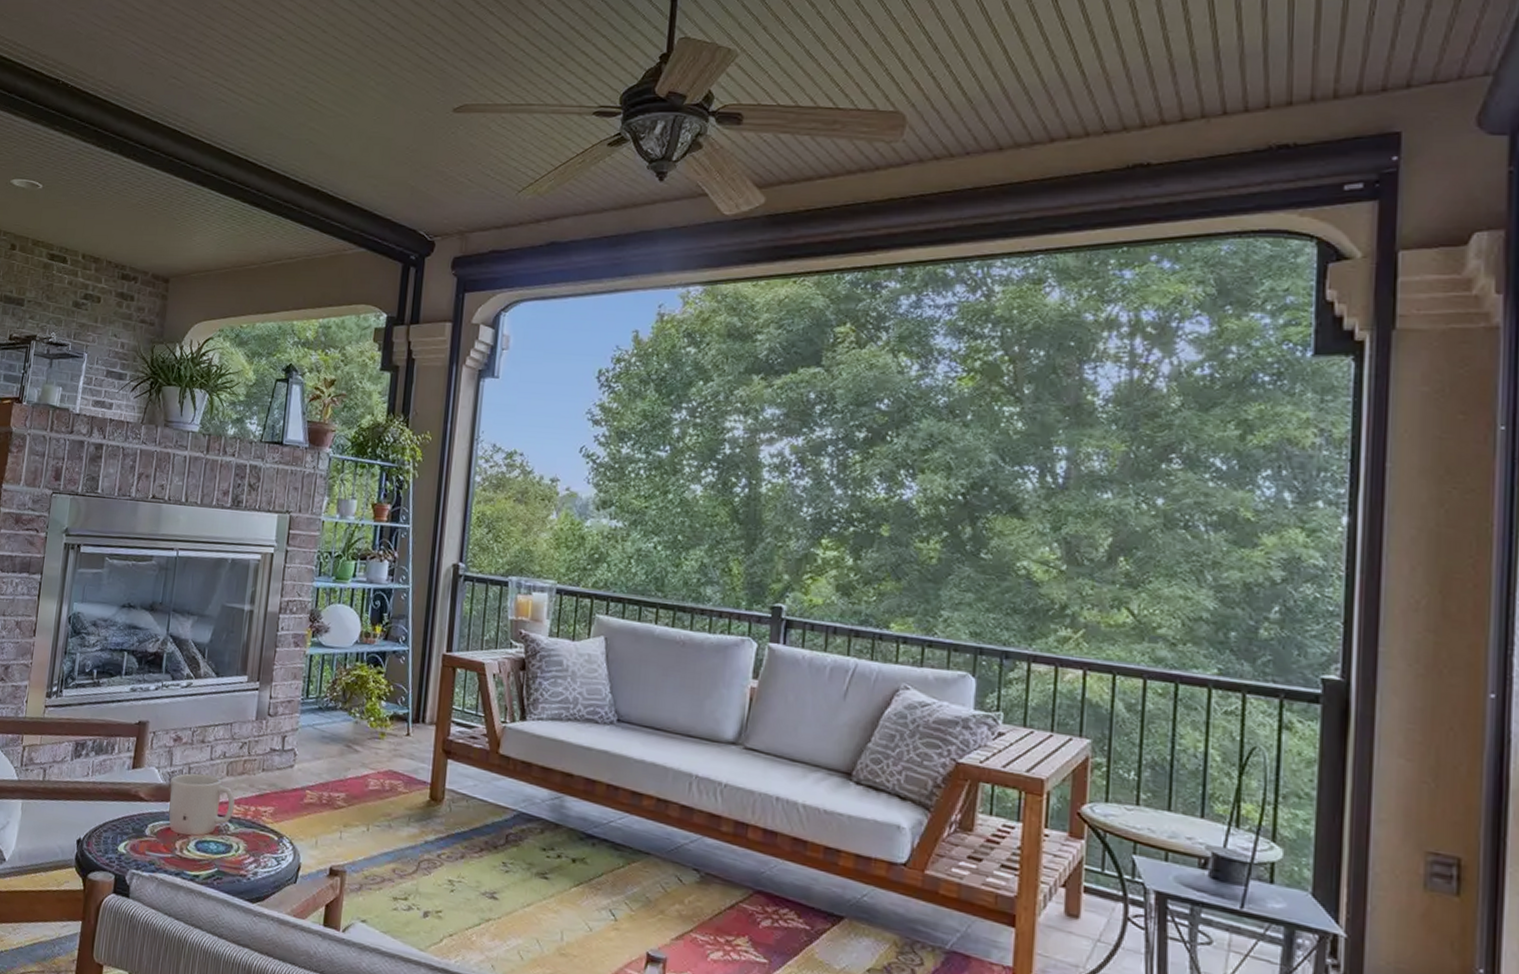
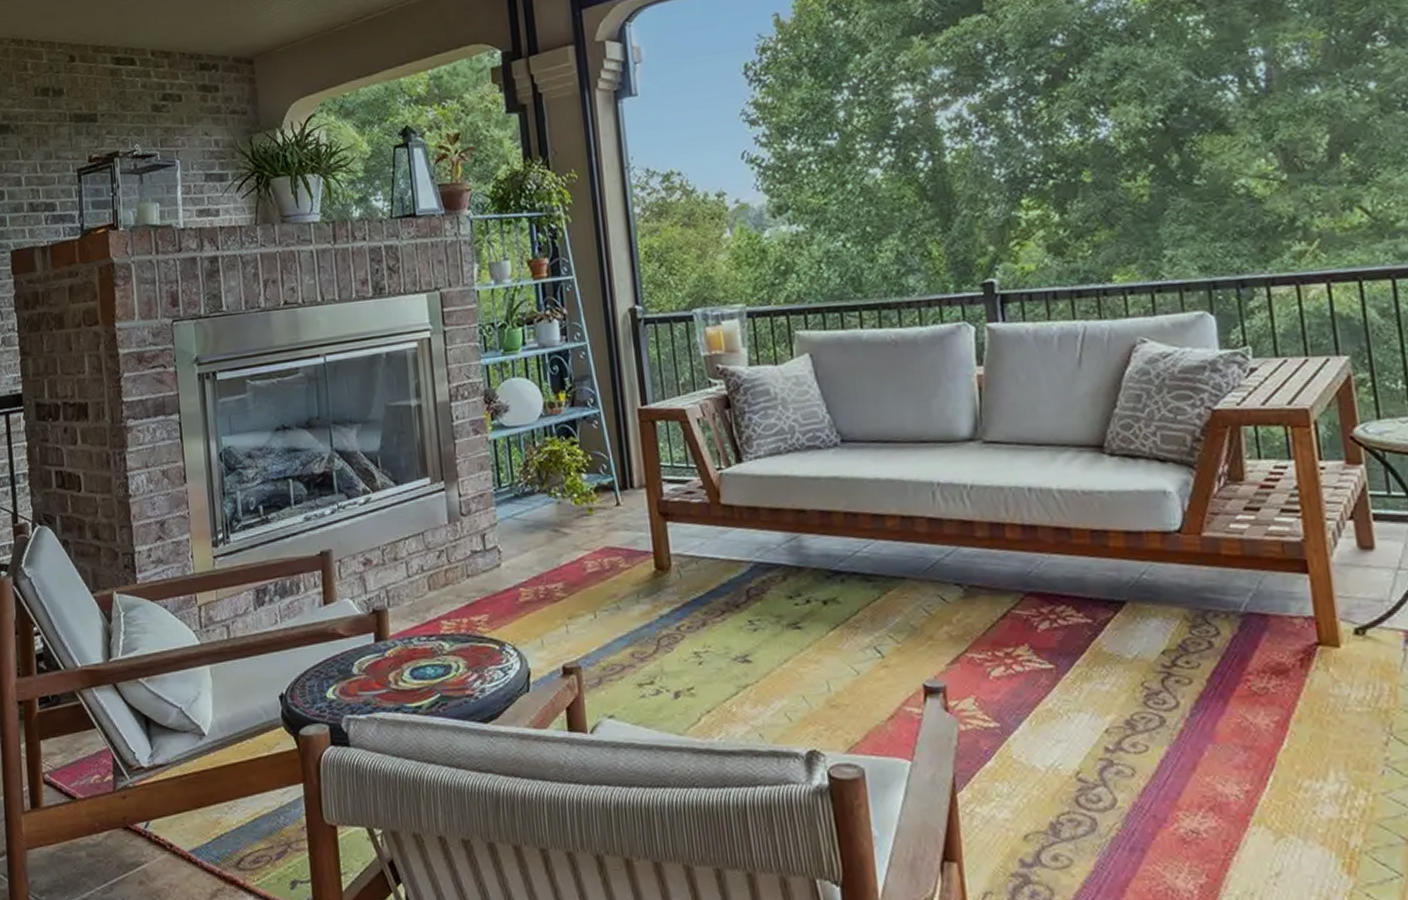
mug: present [168,773,235,837] -> none [369,594,445,666]

